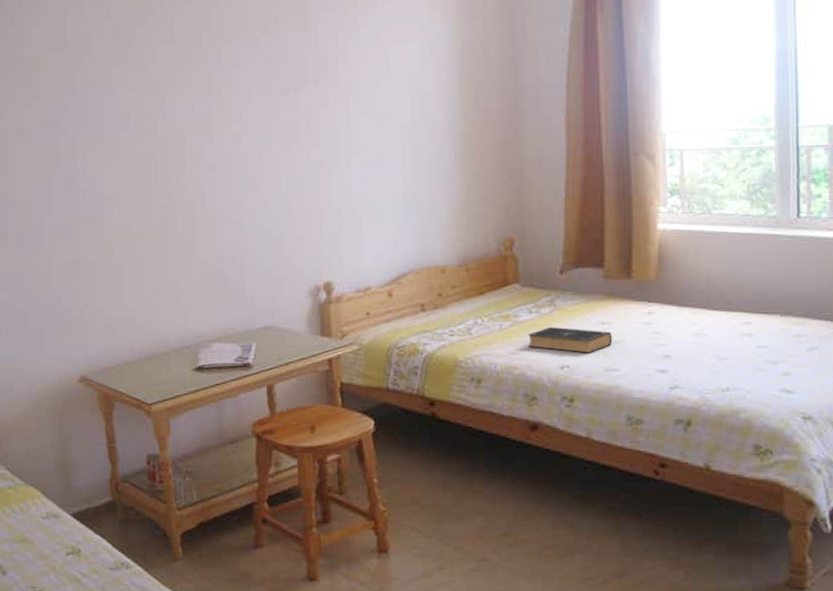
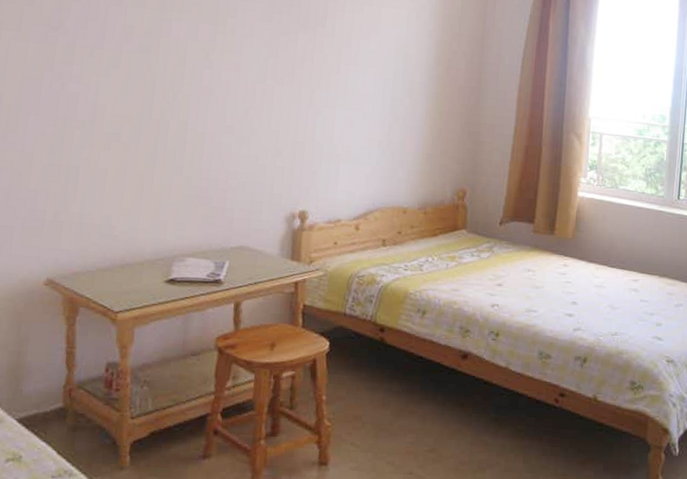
book: present [528,326,613,353] -> none [468,269,535,295]

